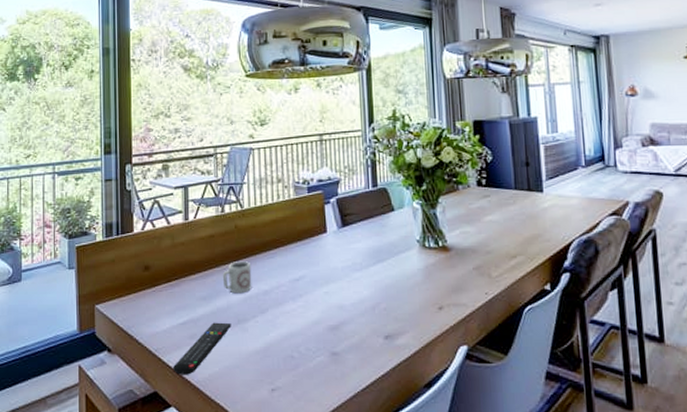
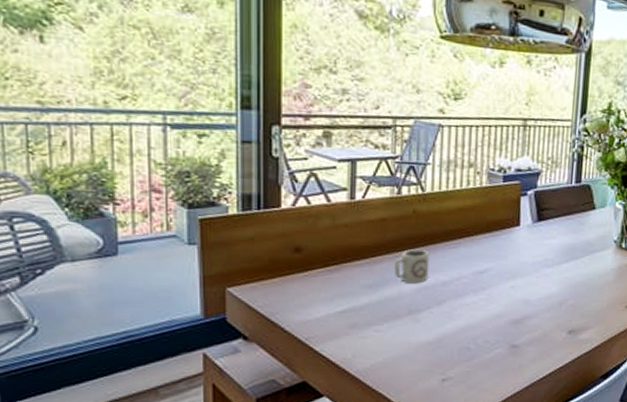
remote control: present [172,322,231,375] -> none [326,312,401,365]

